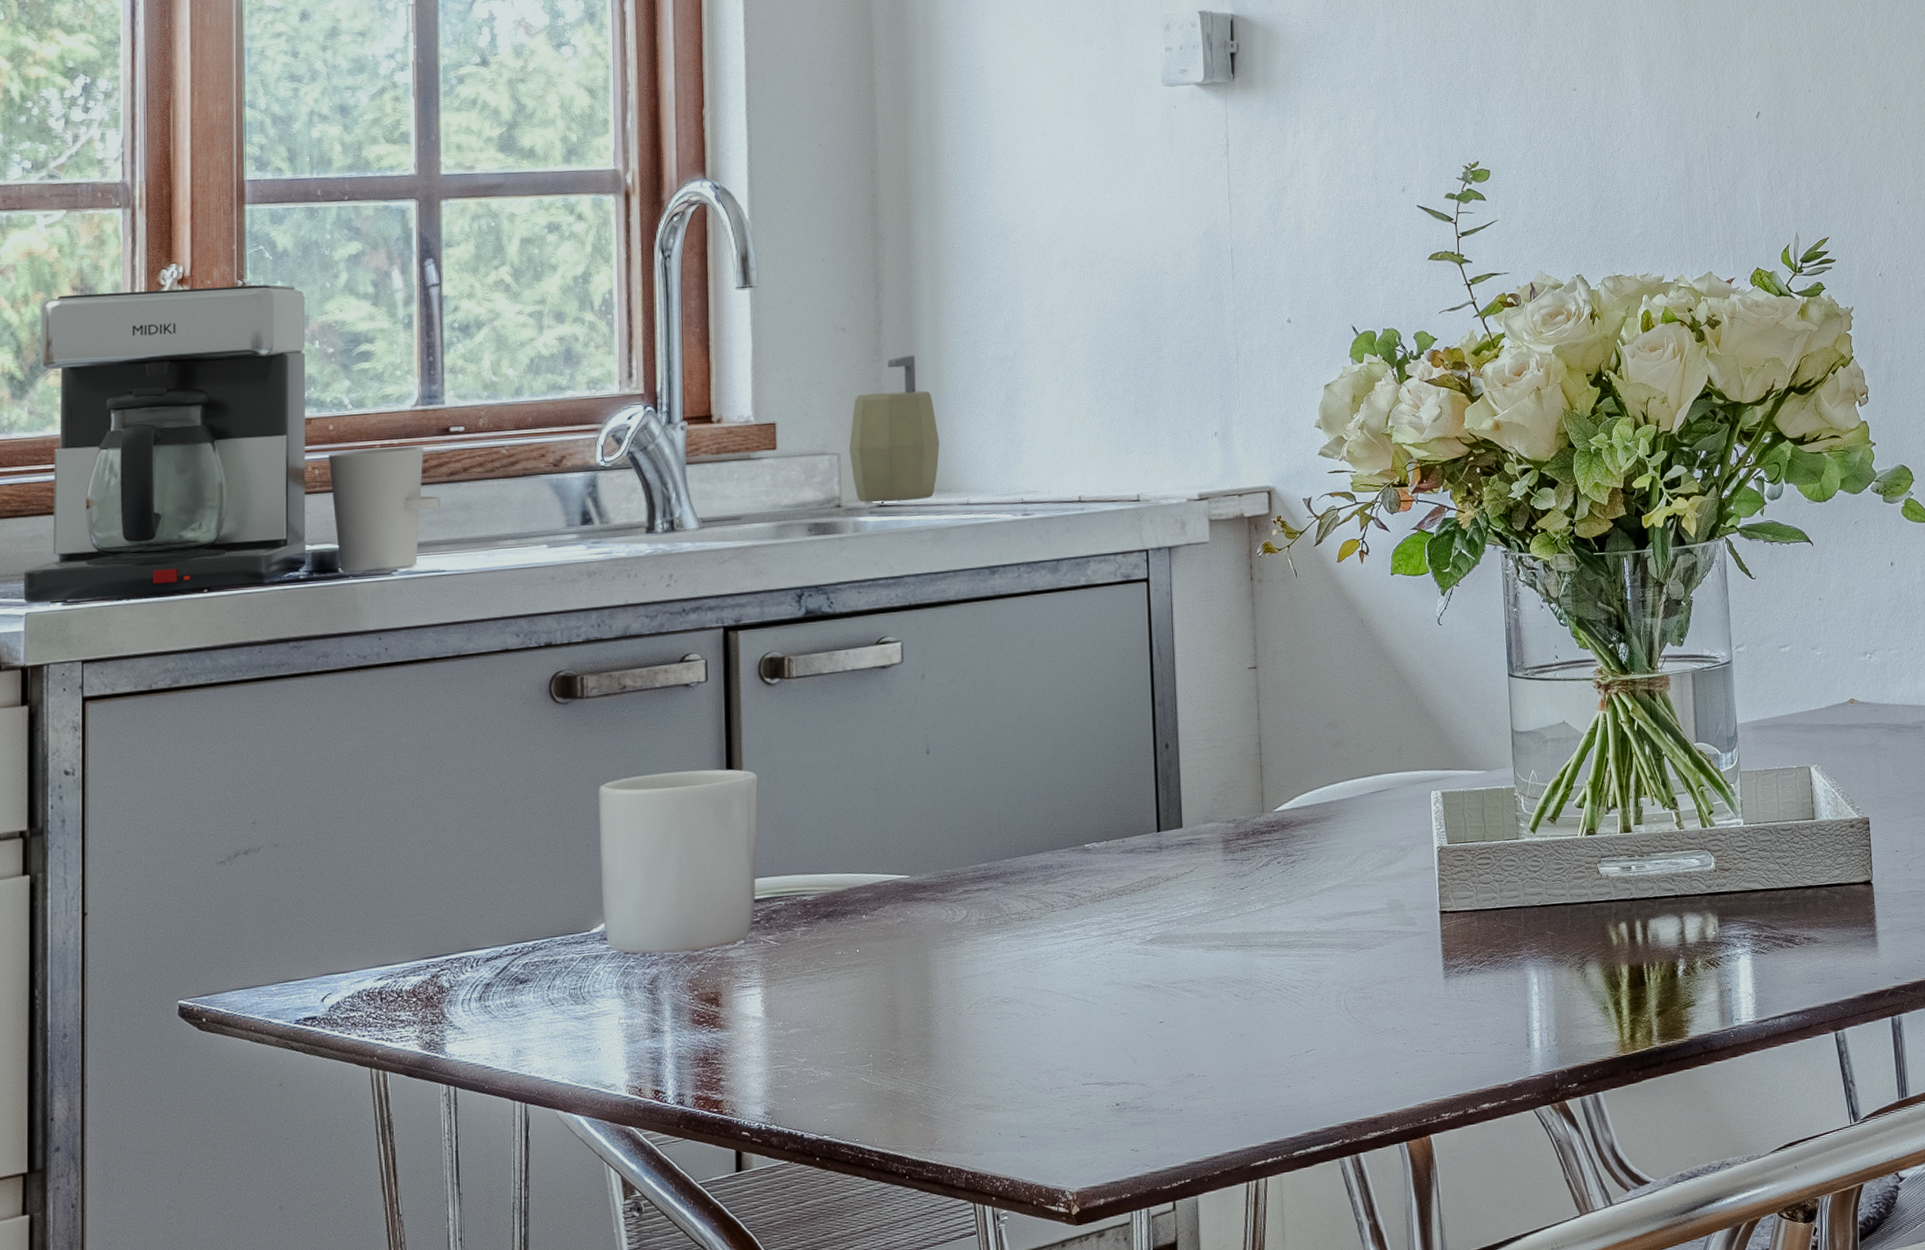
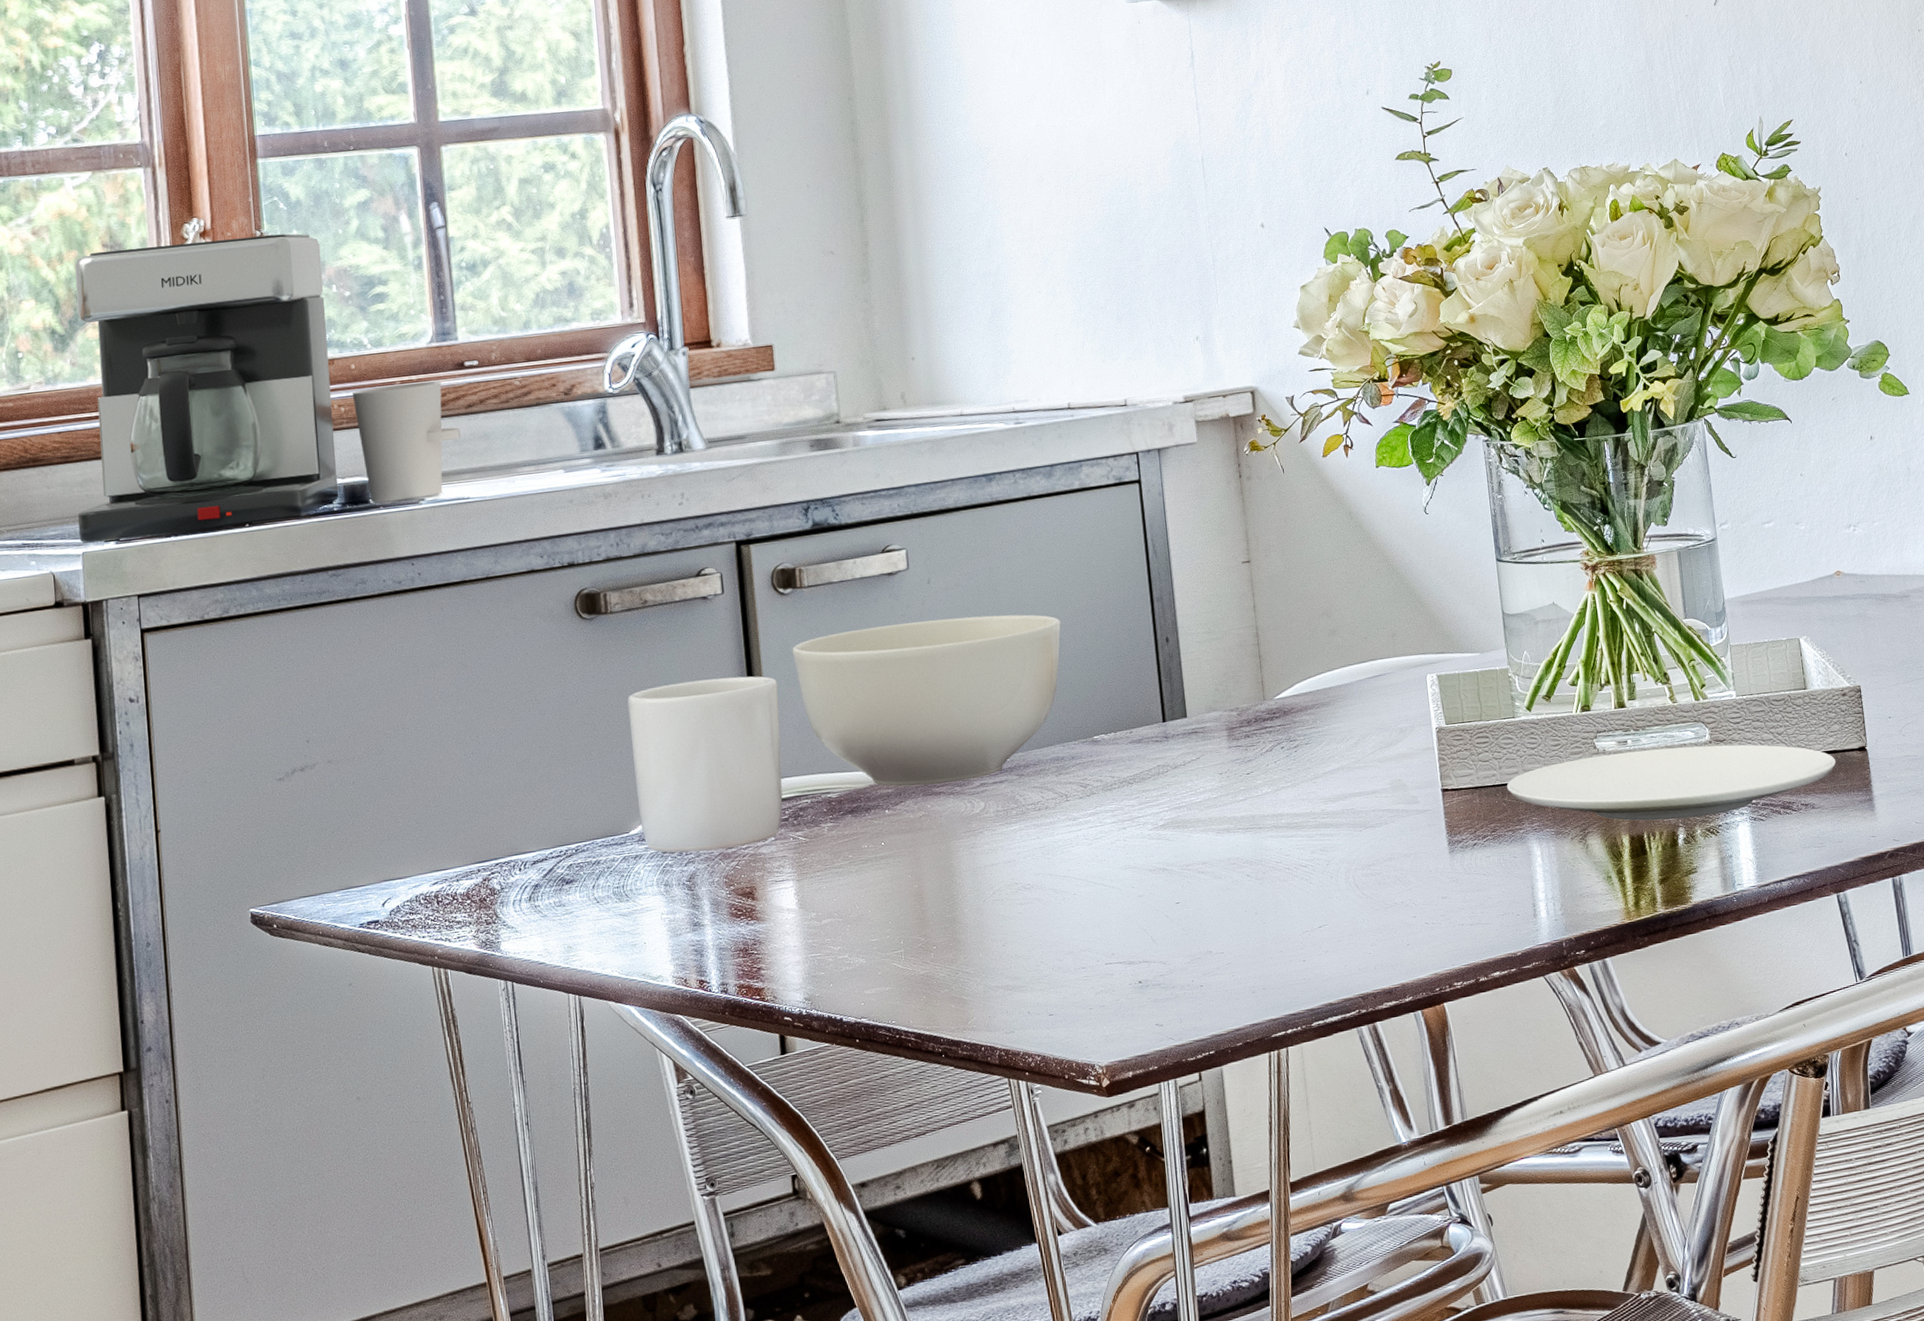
bowl: none [775,714,1057,891] -> present [792,614,1061,787]
soap dispenser: present [849,355,940,503] -> none [844,274,931,418]
plate: none [1506,874,1841,951] -> present [1506,744,1836,821]

